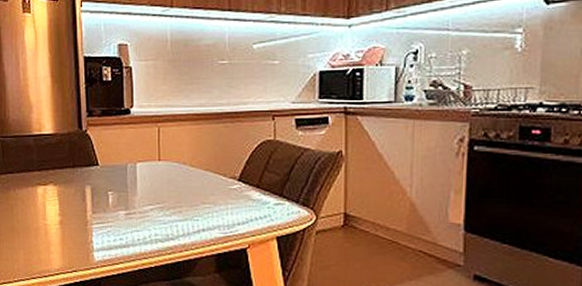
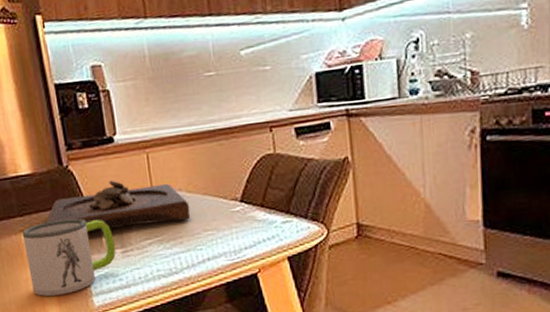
mug: none [38,178,120,247] -> present [22,218,116,296]
wooden tray: none [60,148,192,193] -> present [45,180,191,233]

